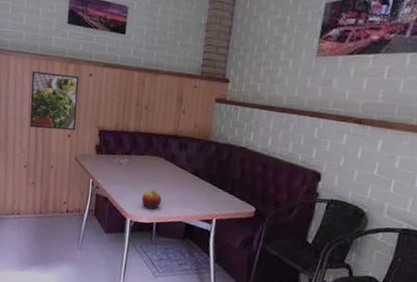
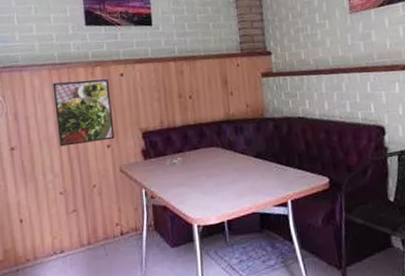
fruit: present [142,189,162,209] -> none [205,184,228,207]

